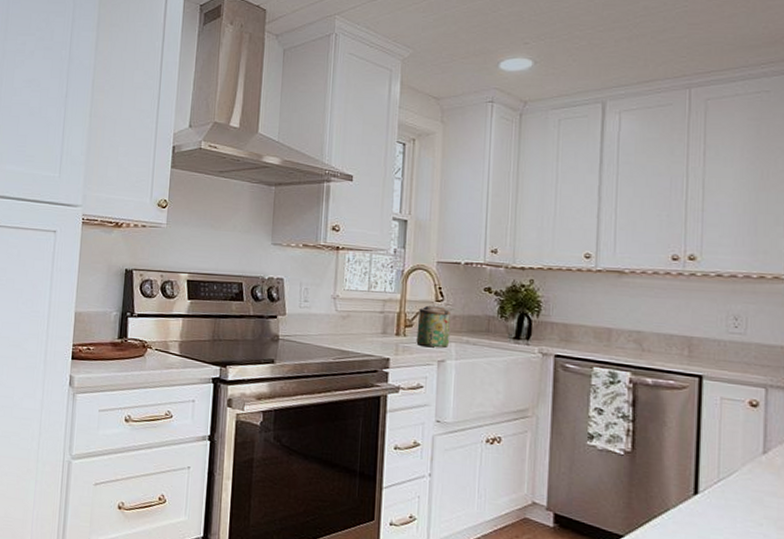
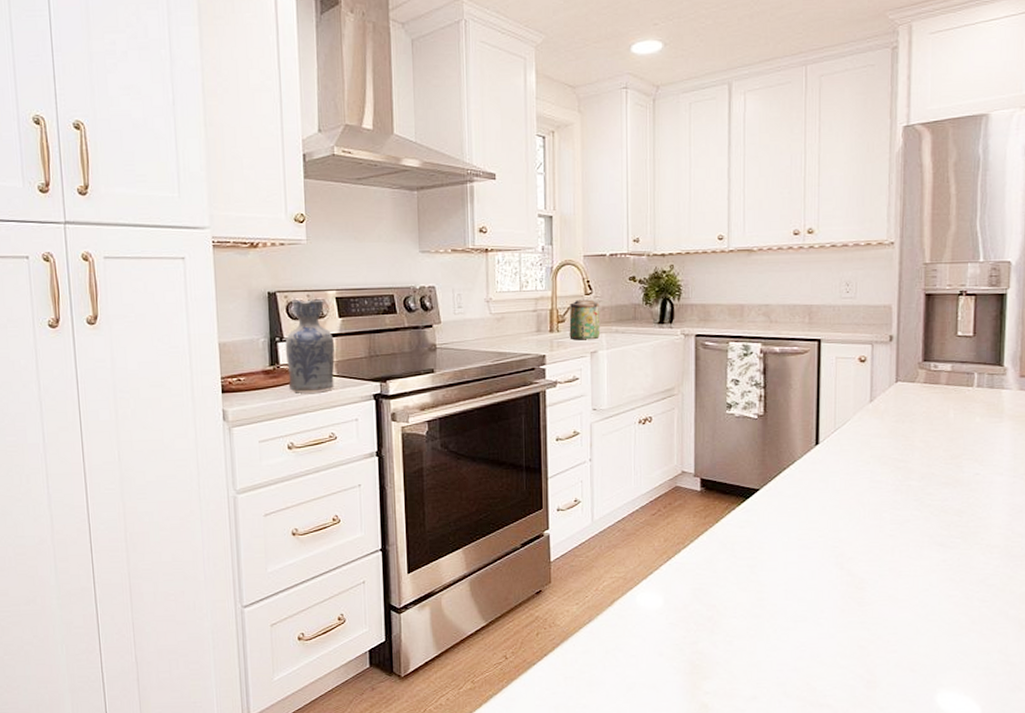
ceramic jug: none [133,279,182,370] -> present [285,299,335,393]

